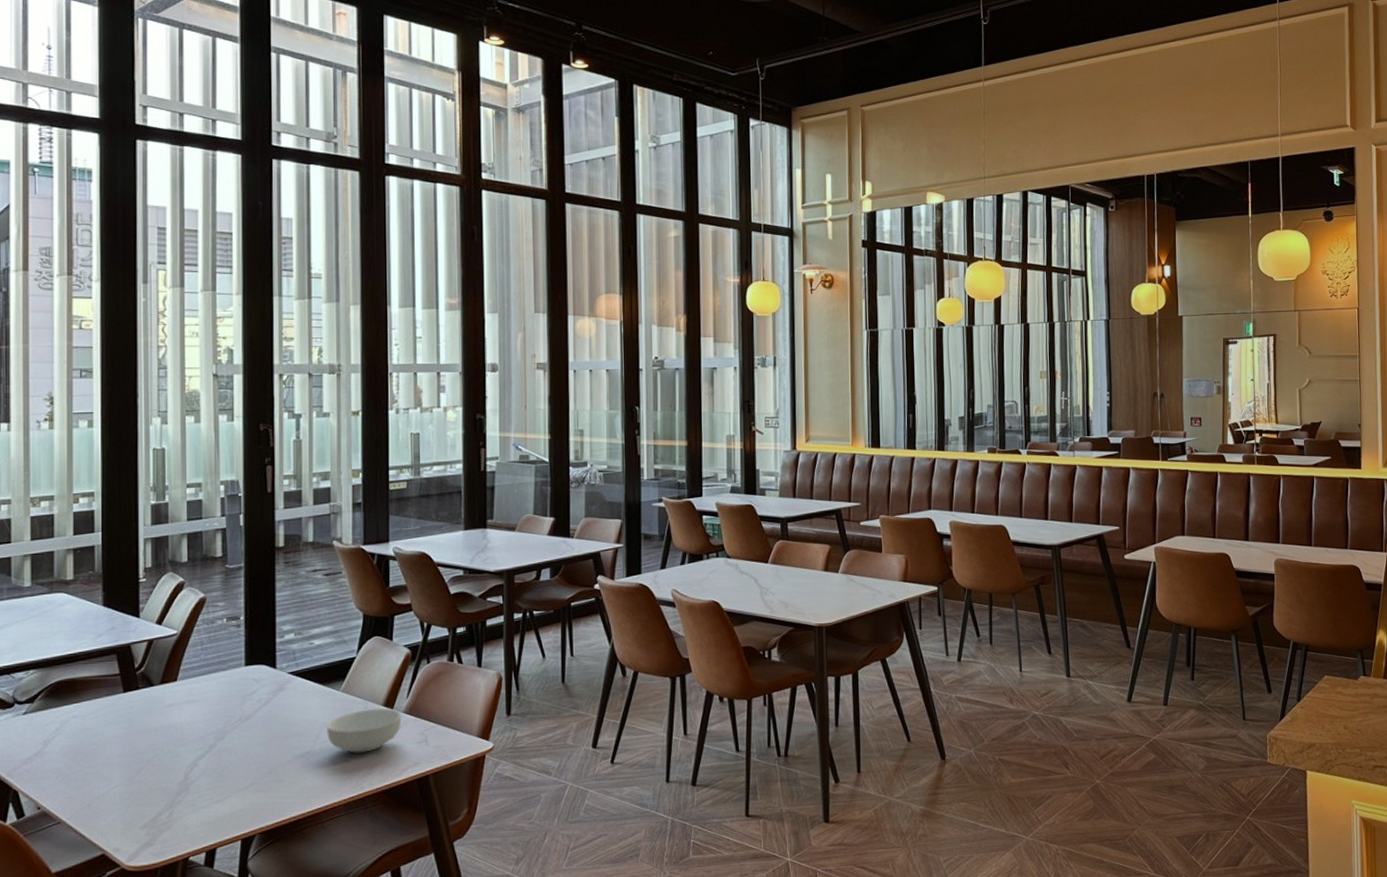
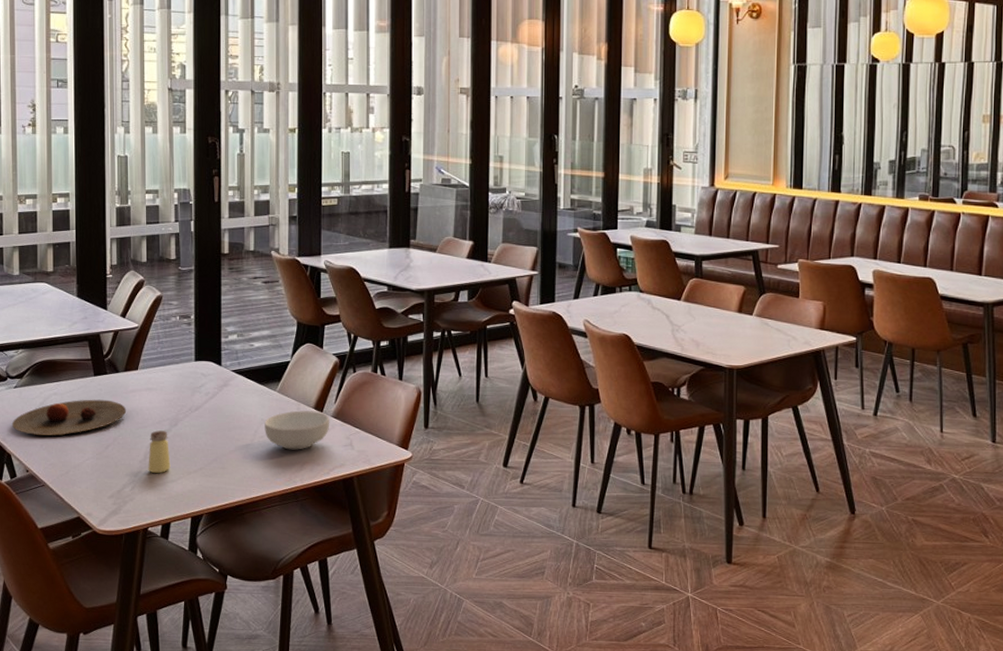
plate: none [19,717,163,766] -> present [11,399,127,436]
saltshaker: none [189,746,216,796] -> present [148,430,171,474]

